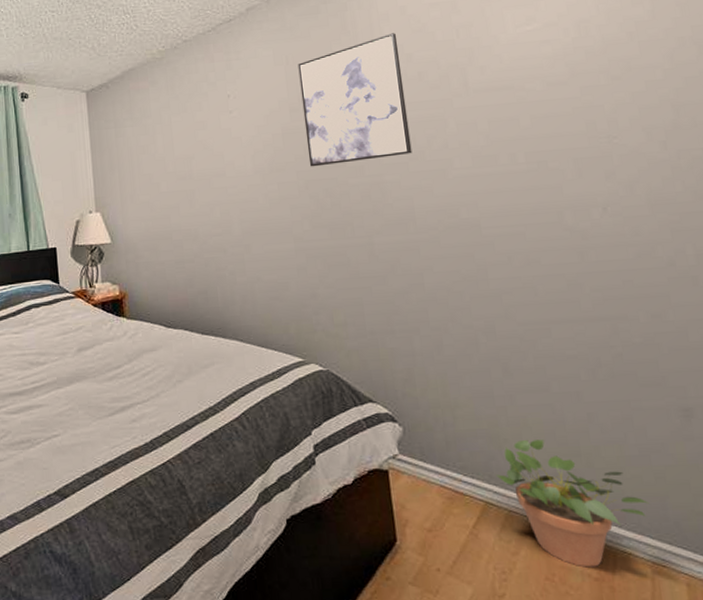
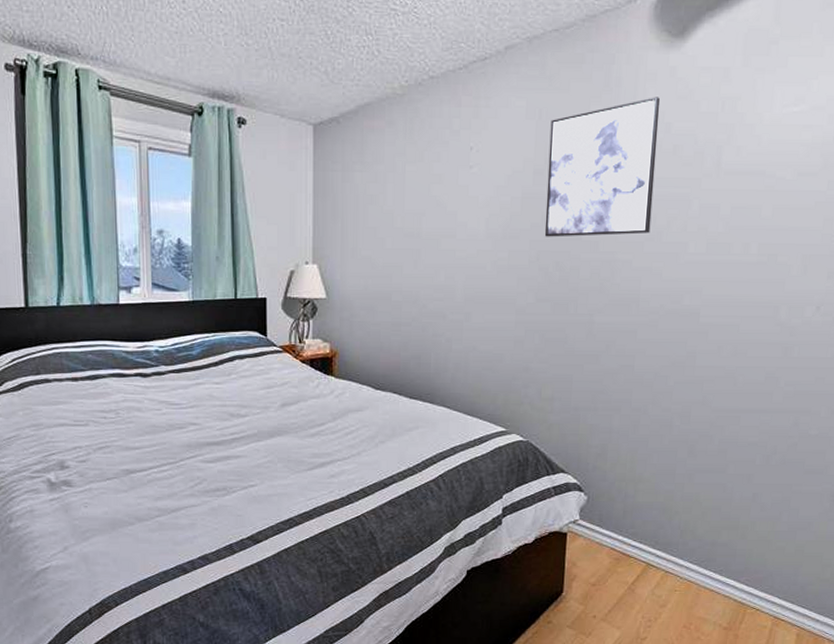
potted plant: present [495,439,650,568] -> none [661,513,785,619]

